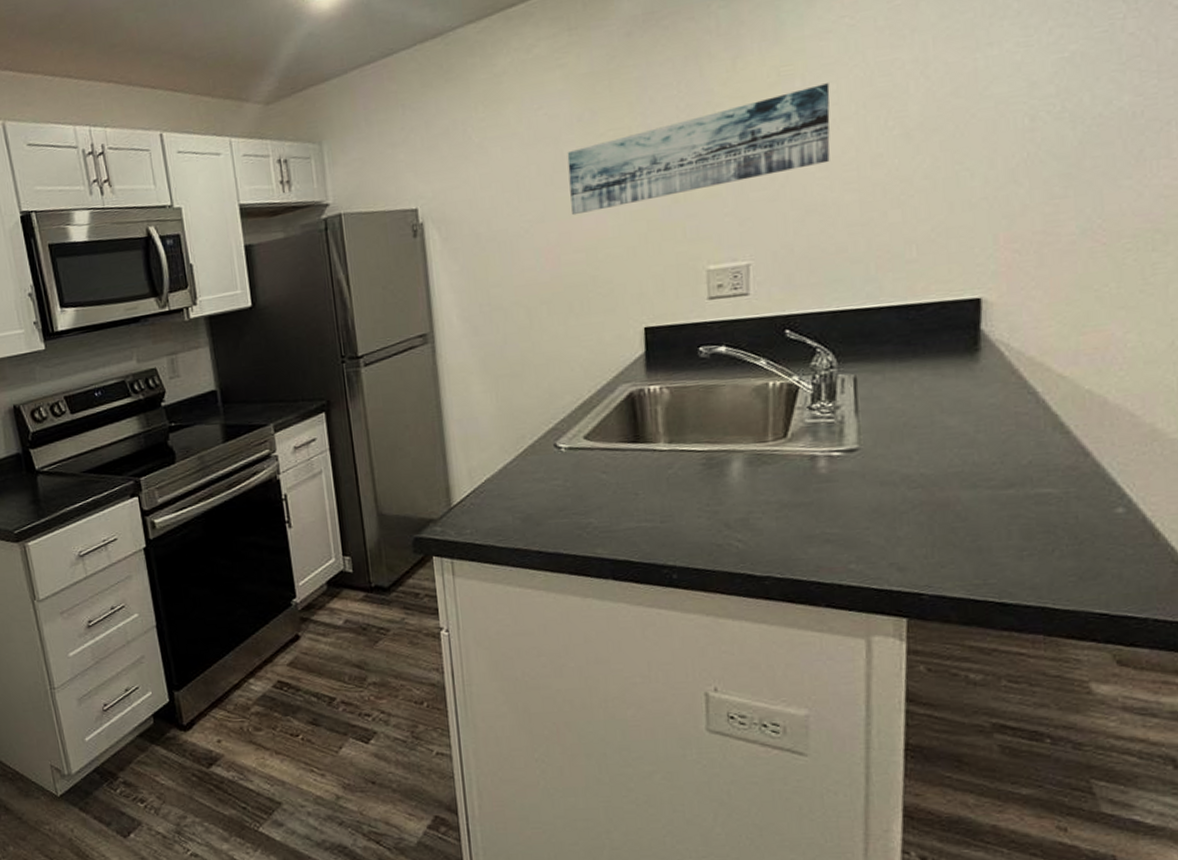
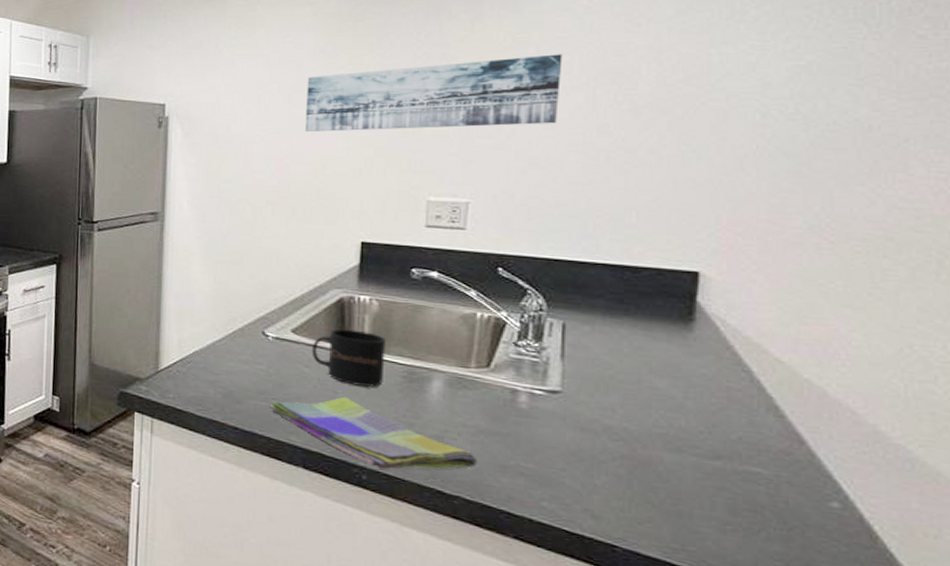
dish towel: none [570,496,784,565] -> present [268,396,477,469]
mug: none [606,423,683,483] -> present [311,328,385,387]

